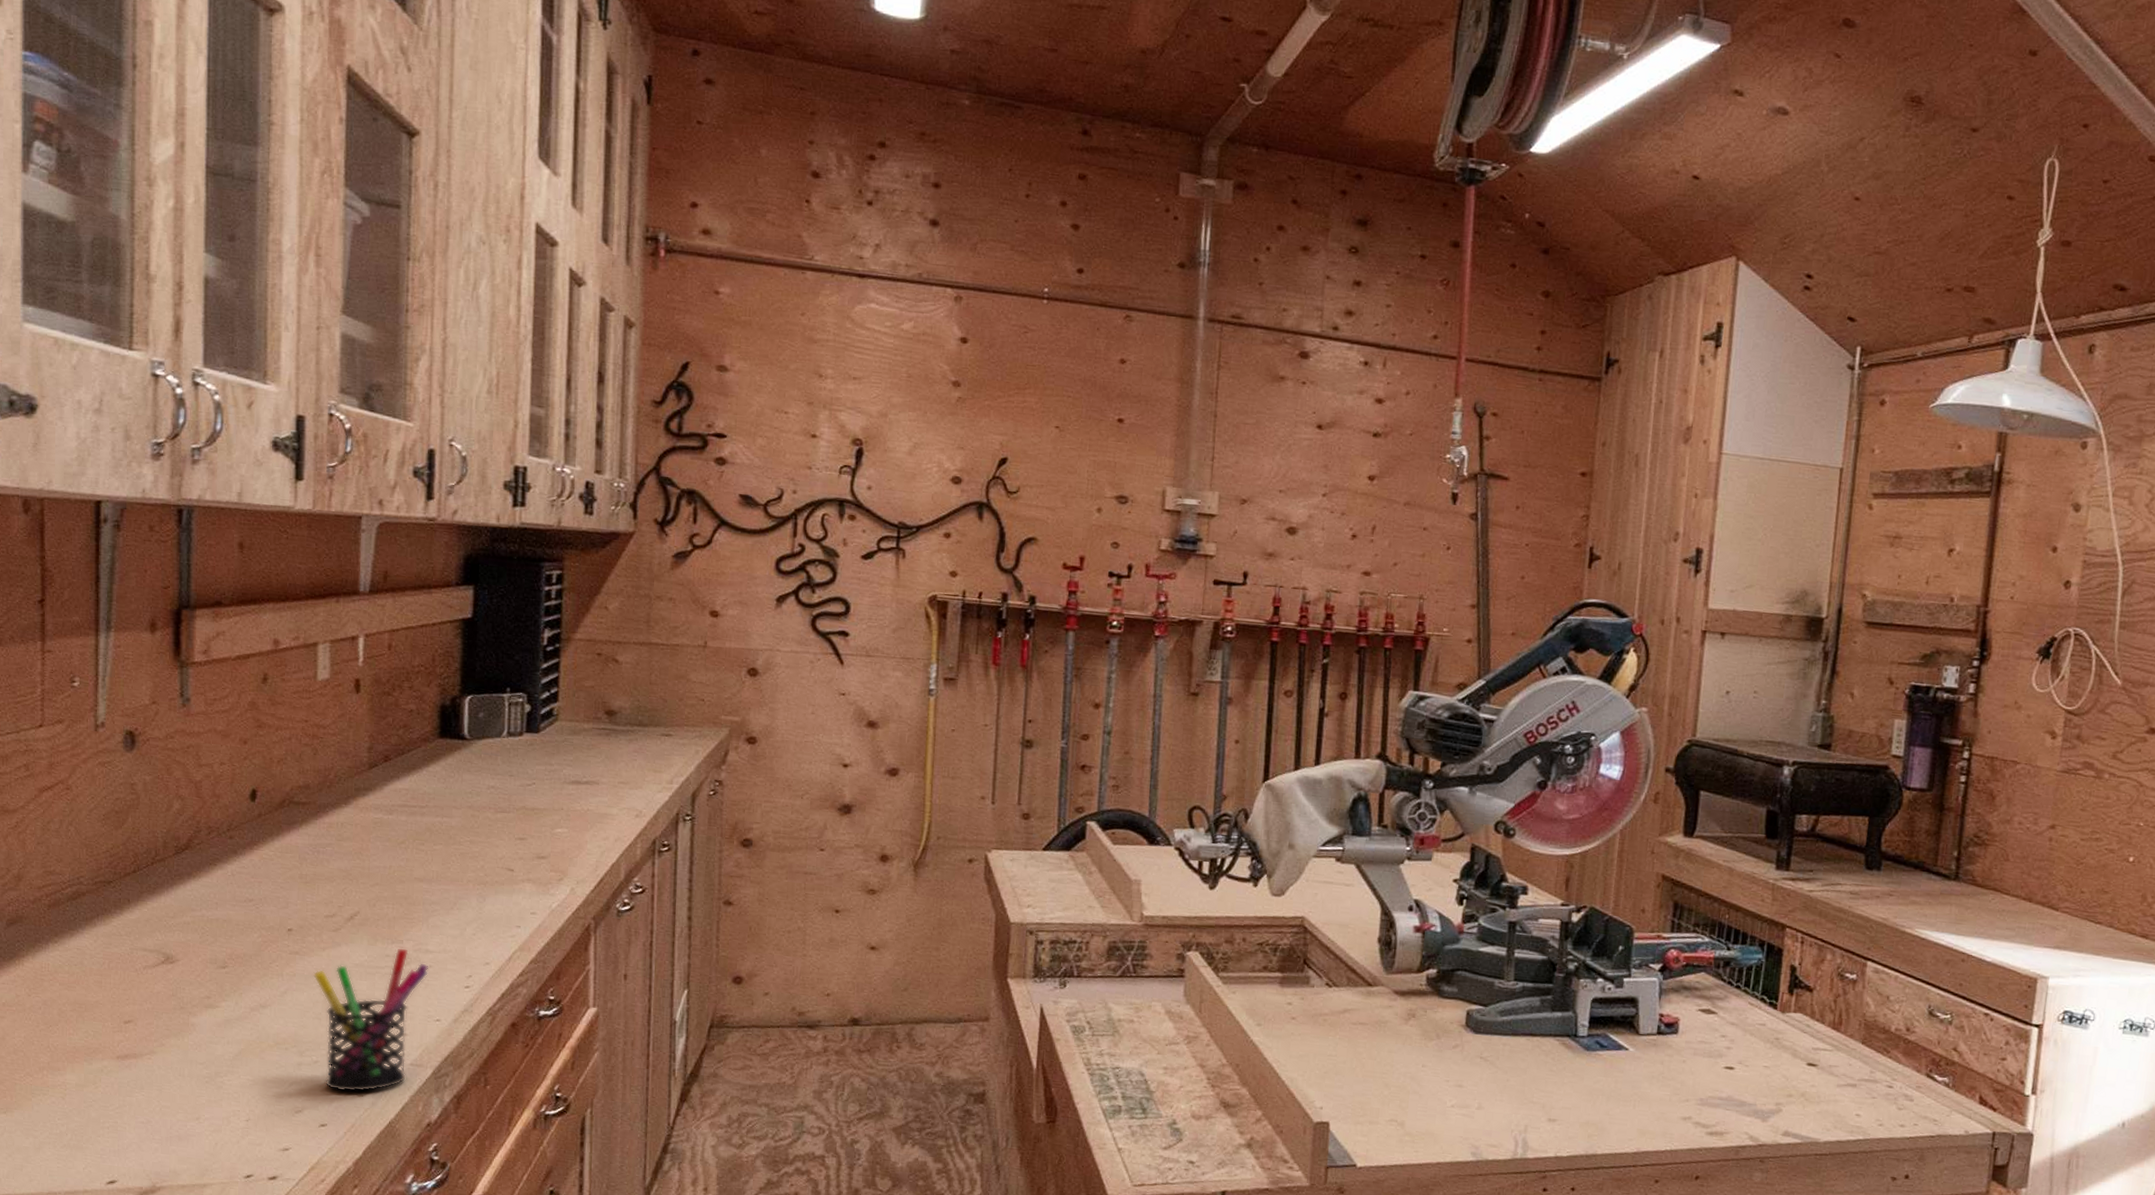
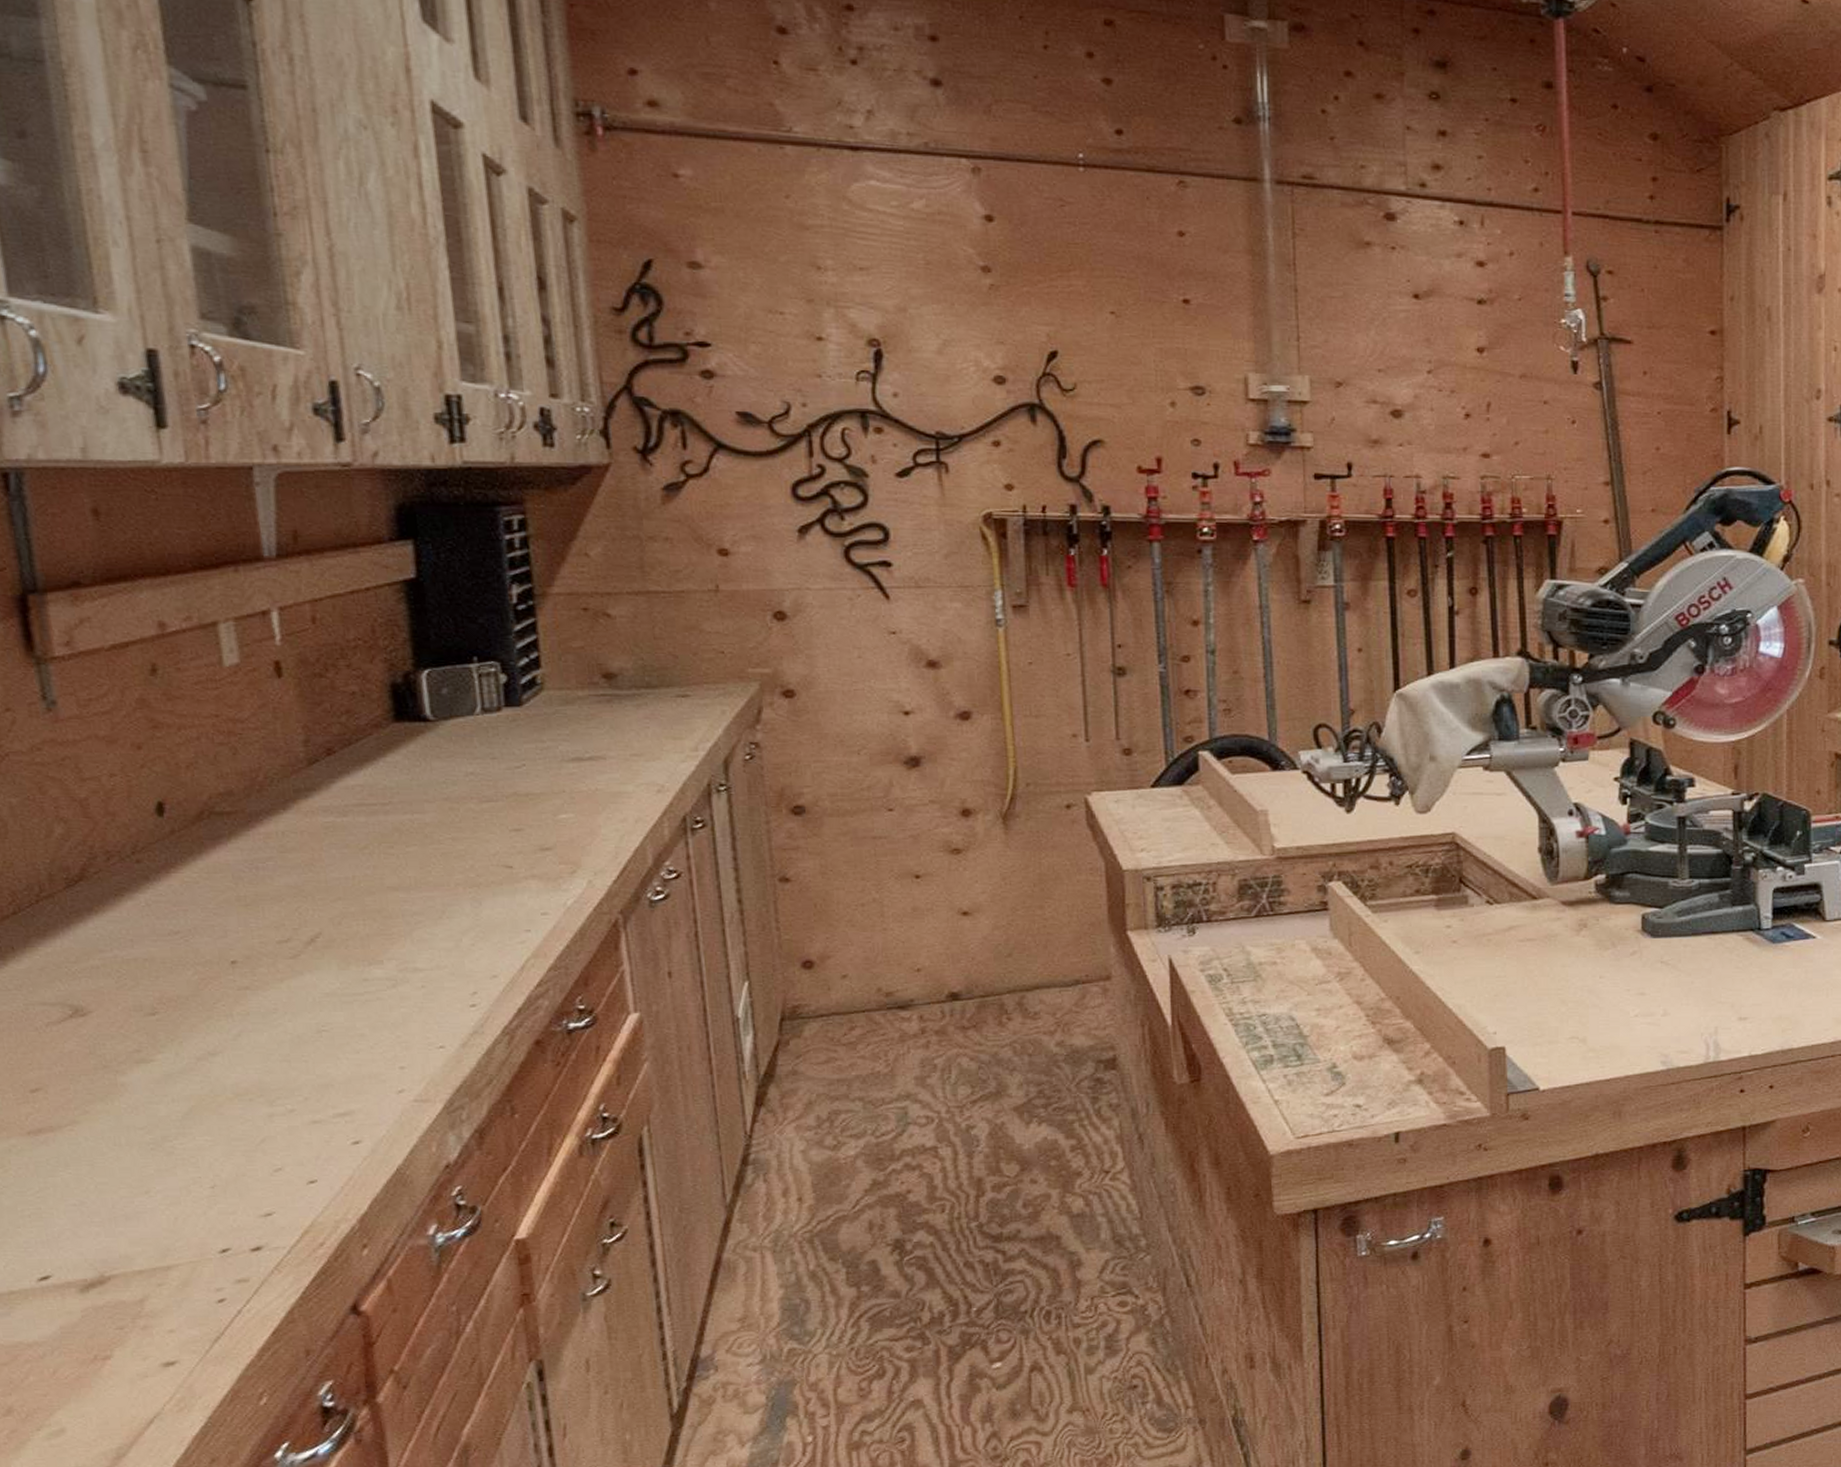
pen holder: present [313,947,429,1093] -> none [272,968,422,1141]

